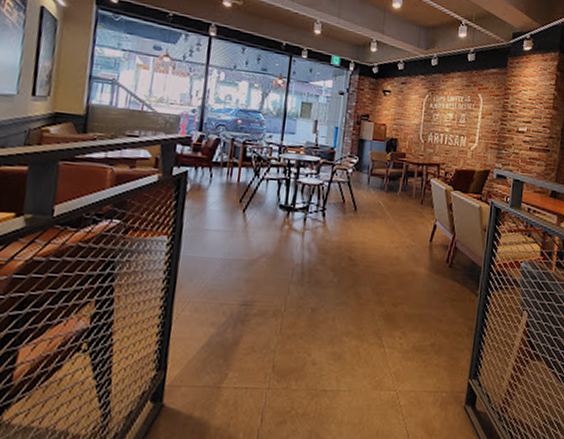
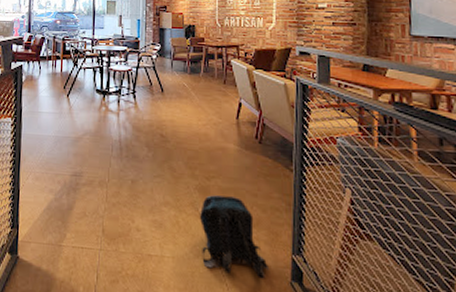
backpack: none [380,322,447,406] -> present [199,195,270,279]

